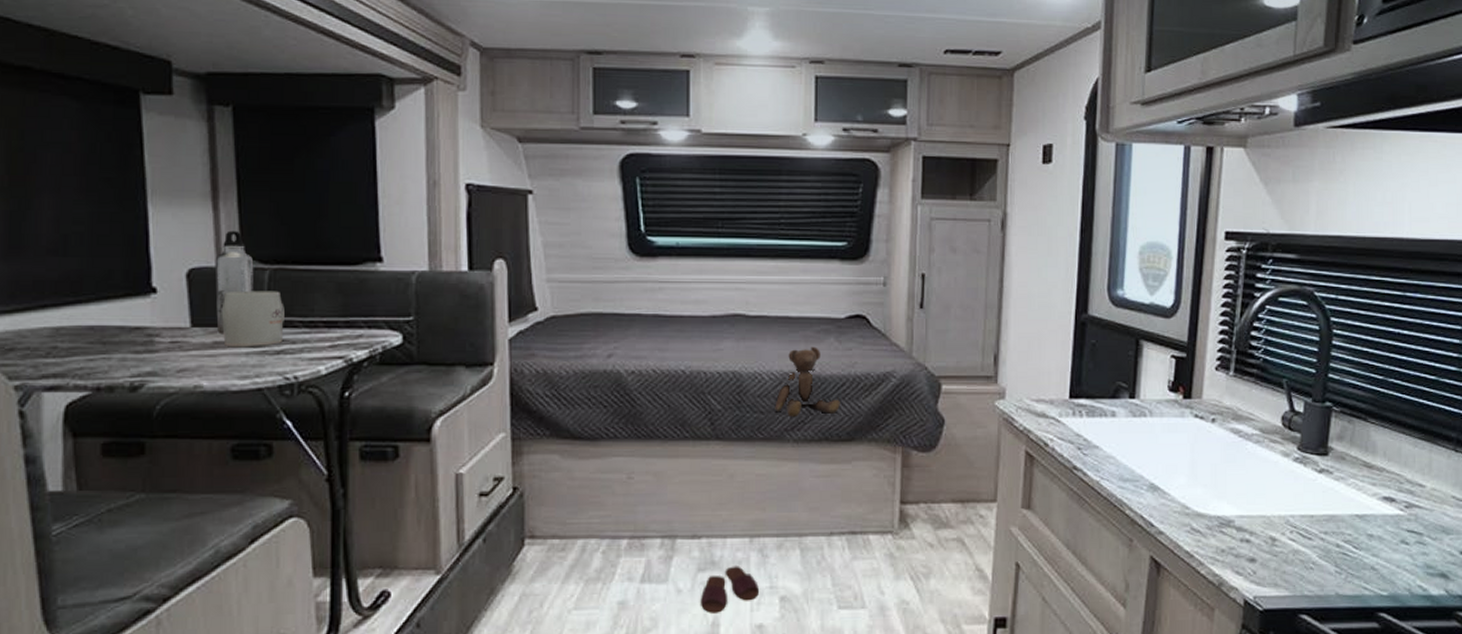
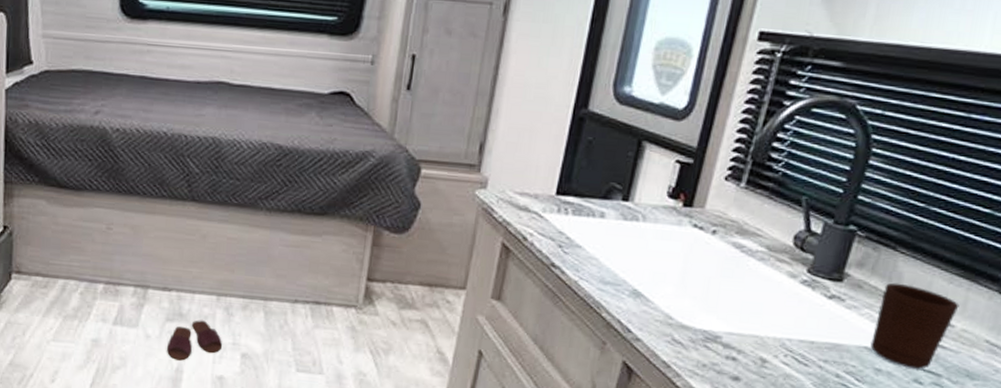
teddy bear: present [775,346,840,418] -> none [250,119,316,188]
cup: none [1360,451,1426,530] -> present [870,282,960,369]

